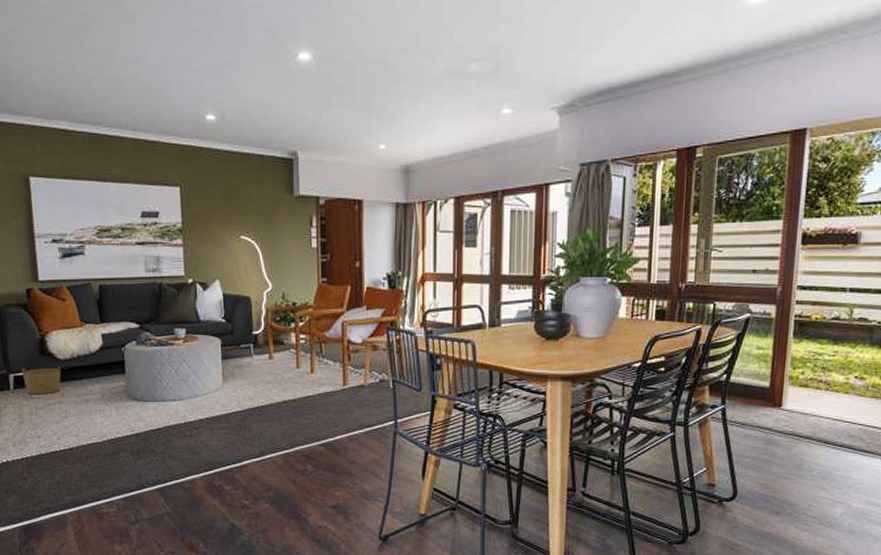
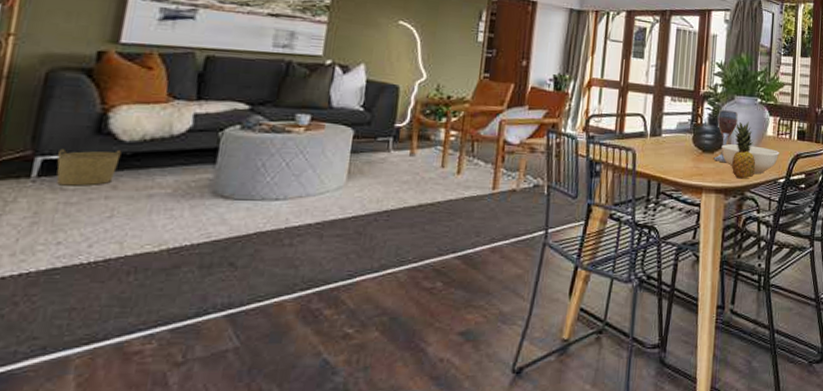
cup: none [558,294,586,350] -> present [713,110,739,163]
bowl: none [567,330,634,359] -> present [721,144,780,174]
fruit: none [579,303,607,365] -> present [732,121,756,179]

